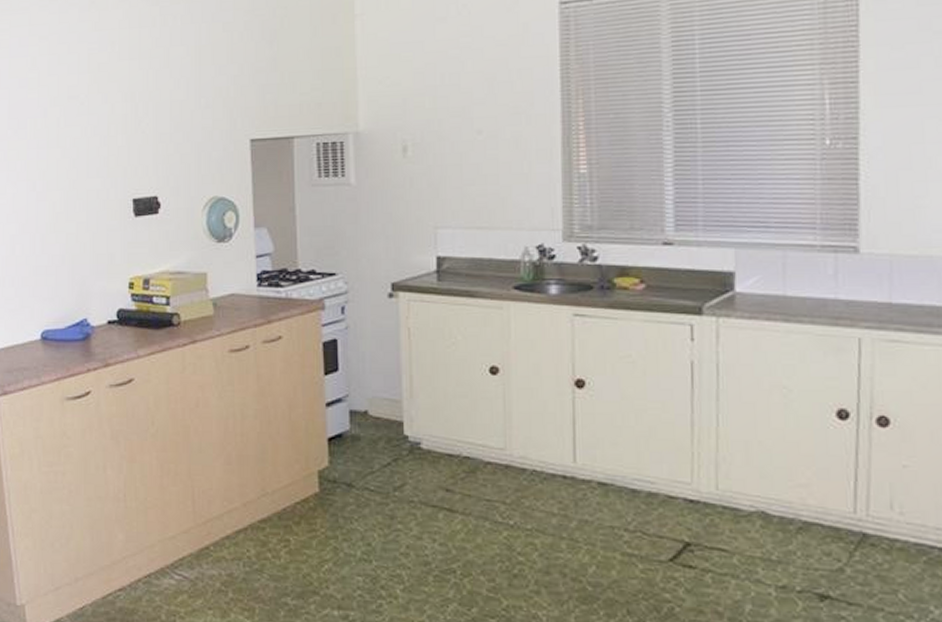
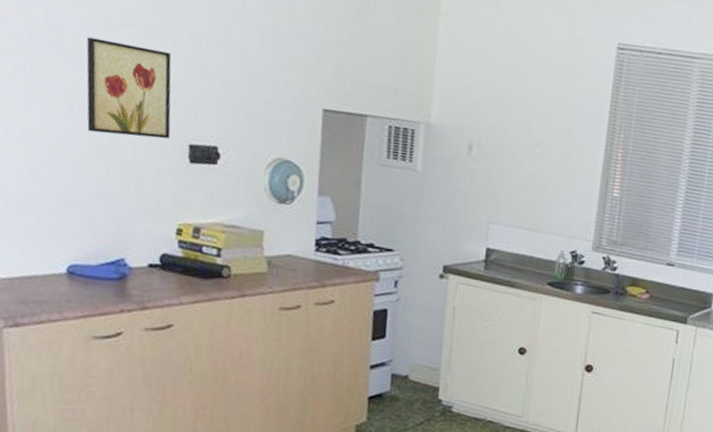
wall art: none [42,115,116,203] -> present [86,37,172,139]

